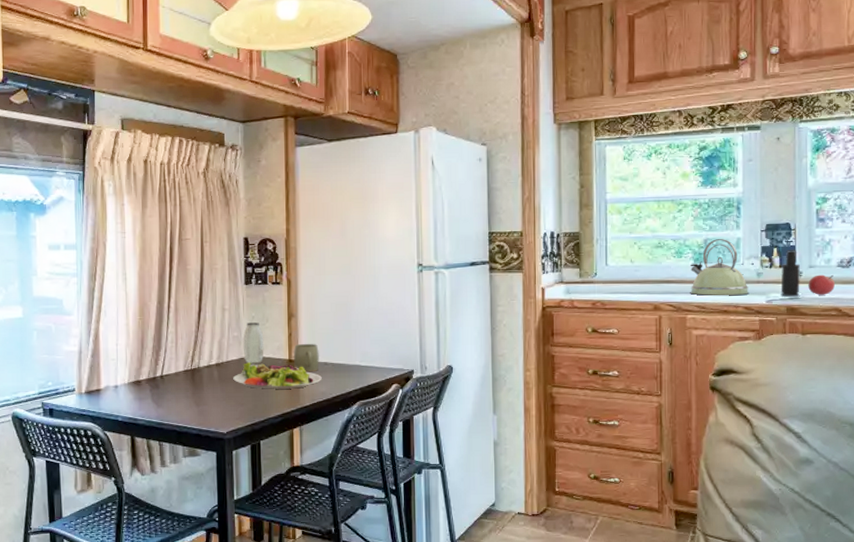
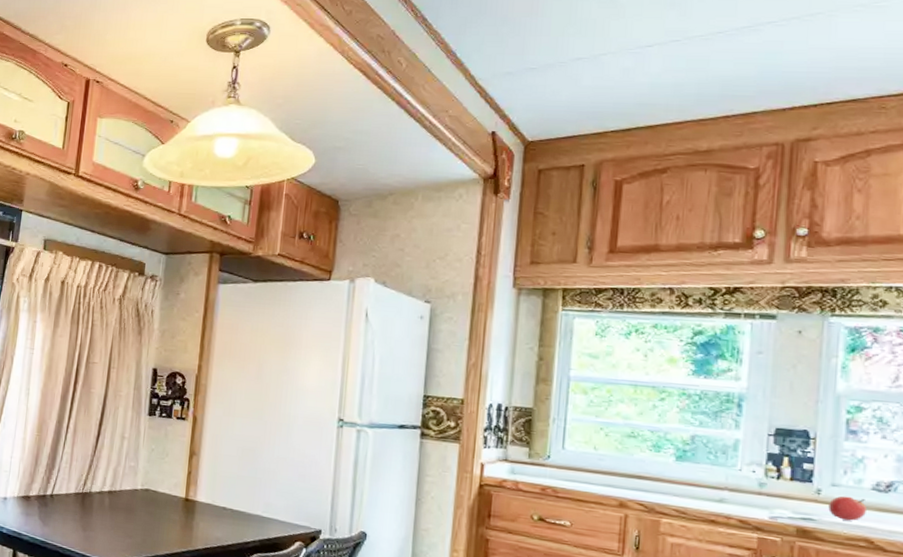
salad plate: present [233,362,322,389] -> none [124,495,219,530]
vase: present [242,322,264,368] -> none [138,454,162,502]
mug: present [293,343,319,373] -> none [190,484,219,516]
kettle: present [689,239,750,296] -> none [667,437,747,506]
soap dispenser: present [781,250,800,297] -> none [789,461,819,518]

